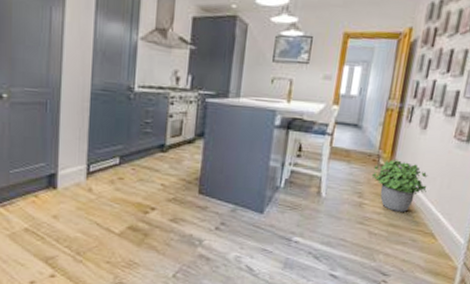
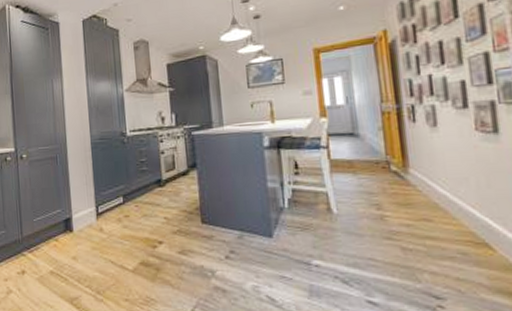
potted plant: present [371,158,428,212] -> none [385,162,461,221]

